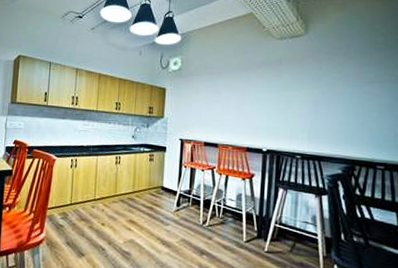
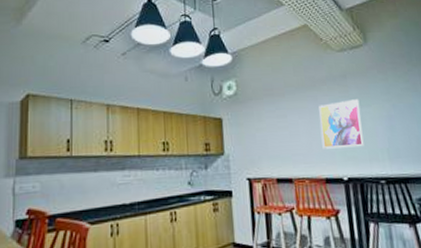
wall art: none [248,83,290,125] -> present [318,99,364,149]

